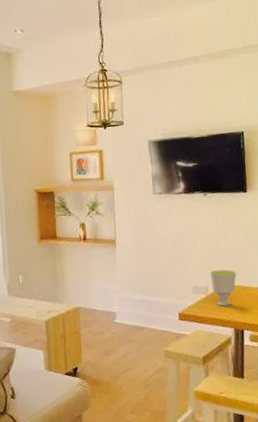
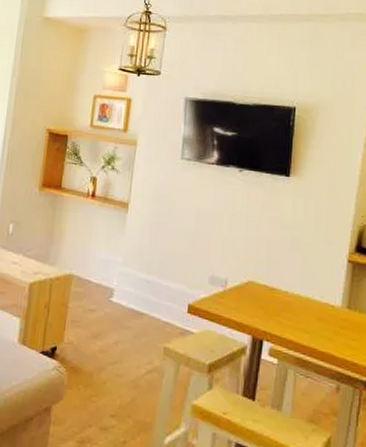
cup: present [210,269,237,307] -> none [232,261,265,307]

